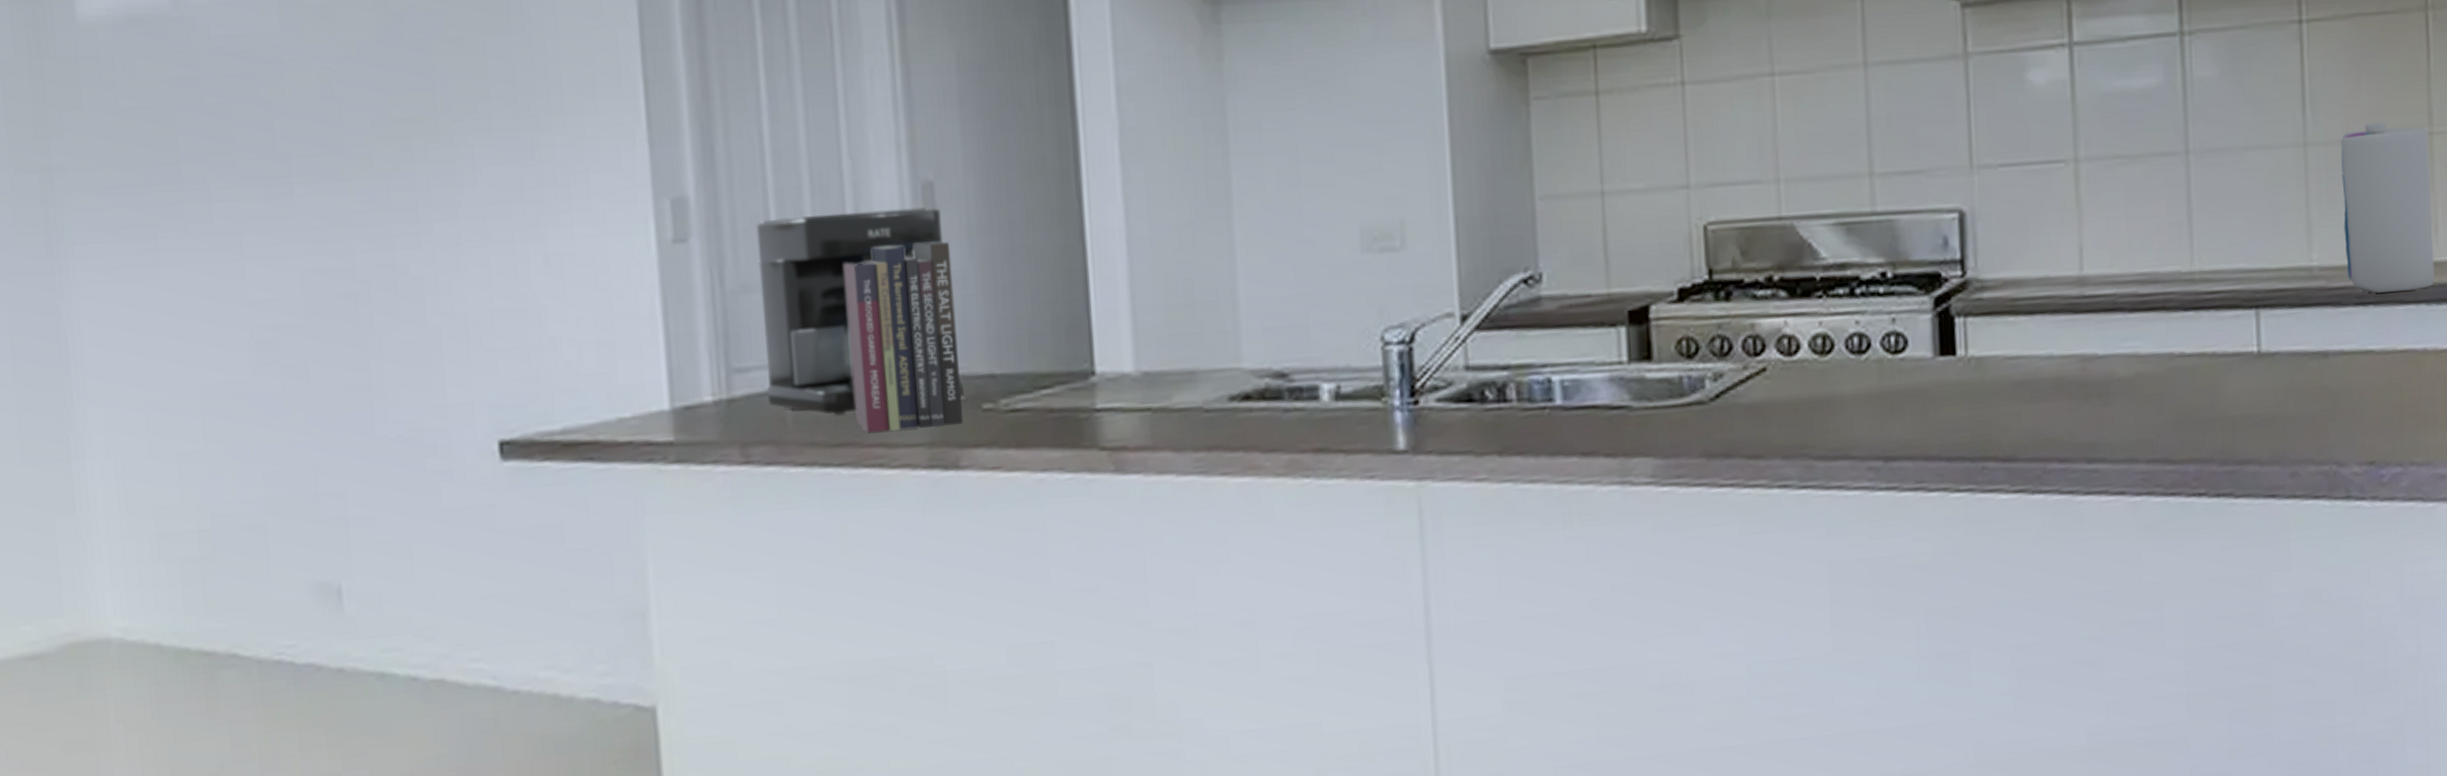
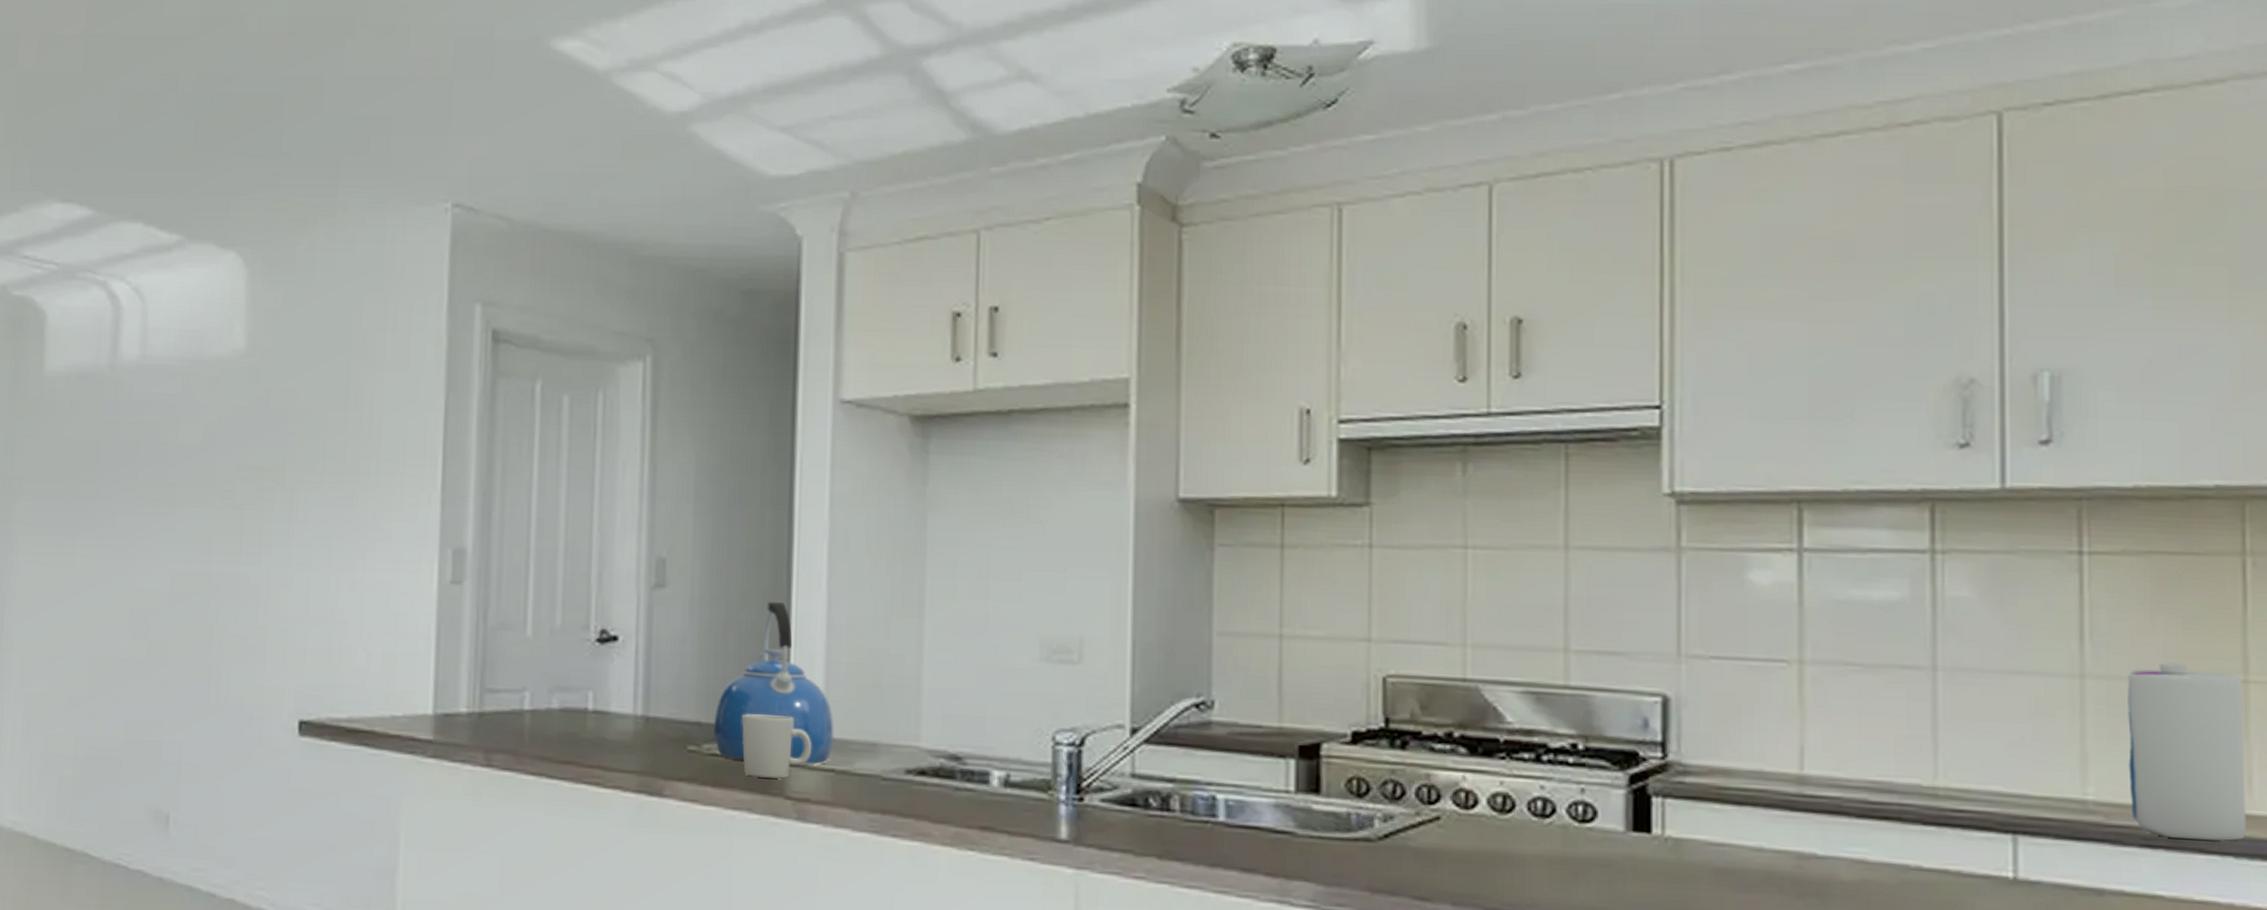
coffee maker: present [756,207,964,415] -> none [511,573,673,738]
books: present [843,241,964,434] -> none [581,606,675,760]
kettle: none [1008,219,1148,413] -> present [713,602,834,765]
mug: none [1041,353,1124,430] -> present [742,713,812,779]

